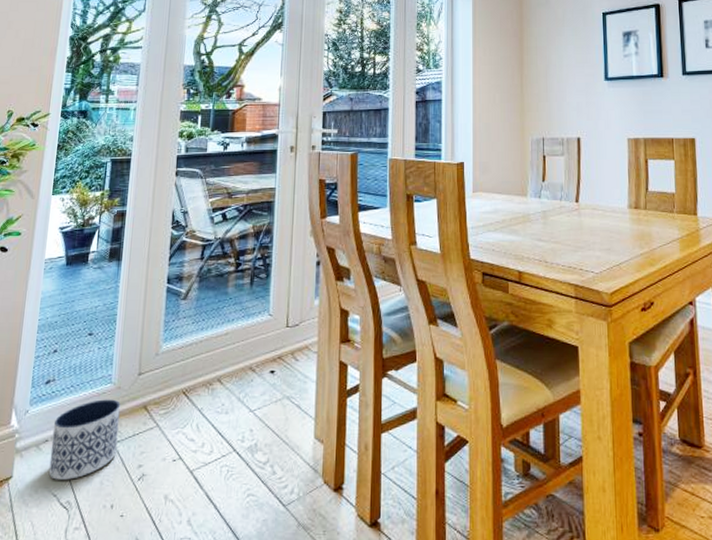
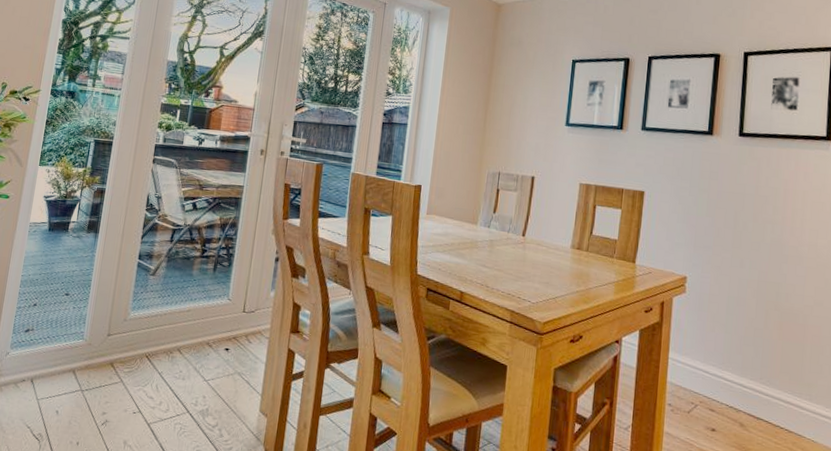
planter: present [48,399,121,480] -> none [24,352,90,416]

